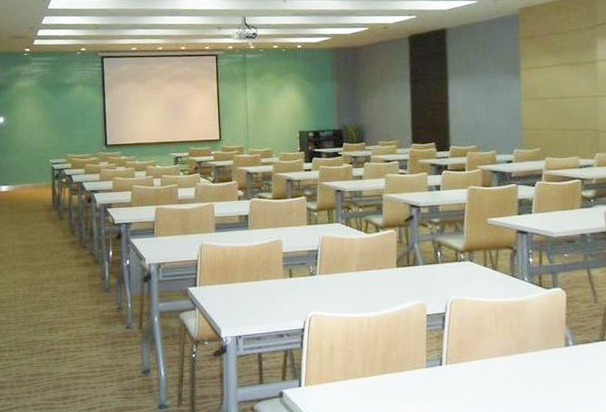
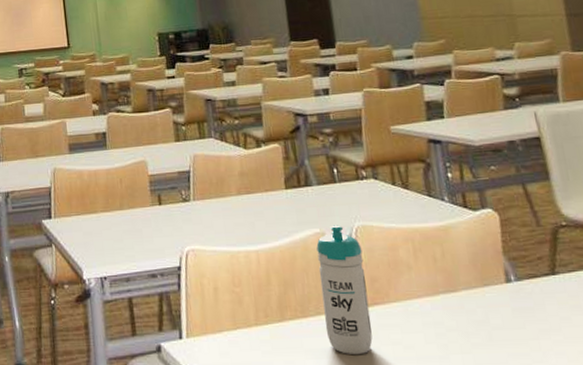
water bottle: none [417,298,456,401] -> present [316,225,373,355]

